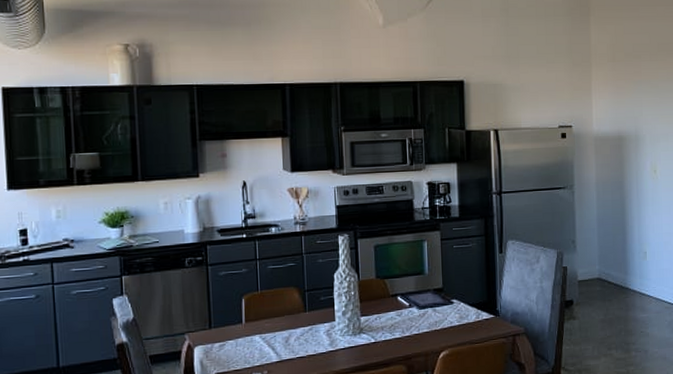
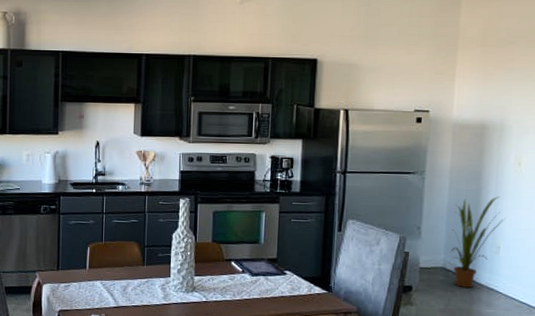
house plant: none [603,204,649,296] -> present [450,196,506,288]

